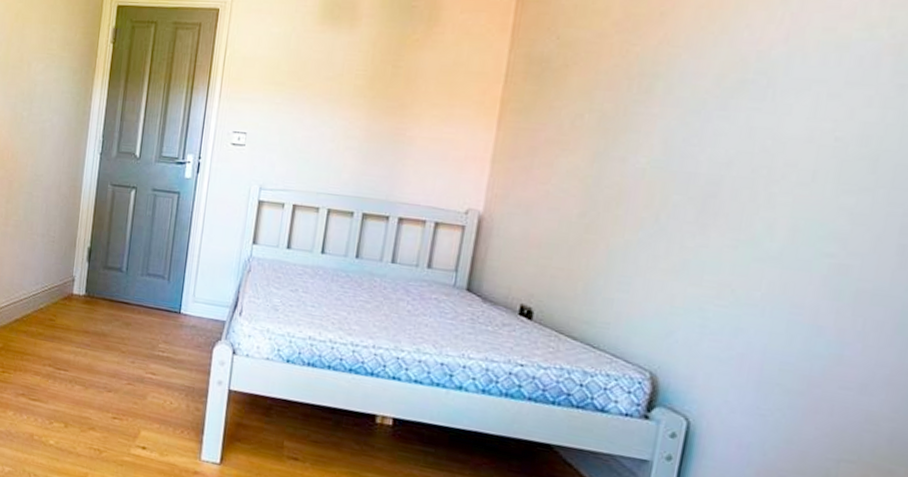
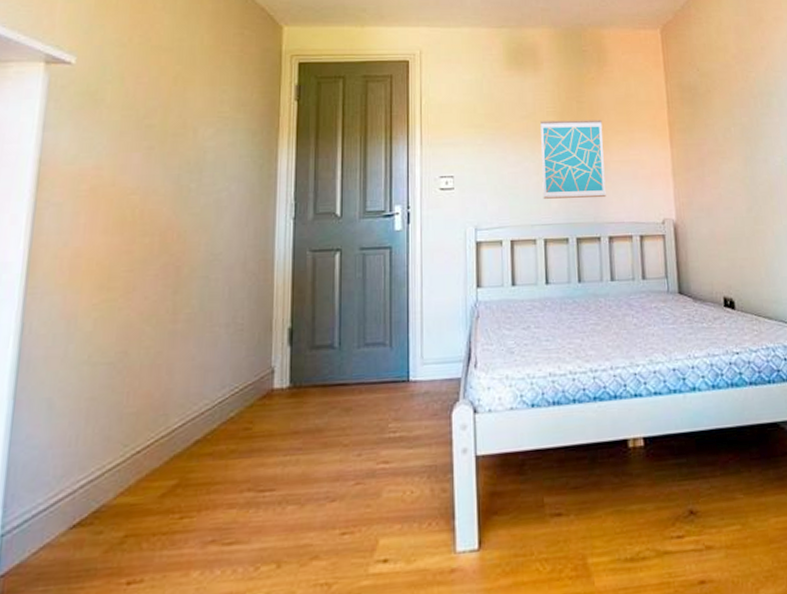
wall art: none [334,84,418,176] -> present [540,120,606,199]

